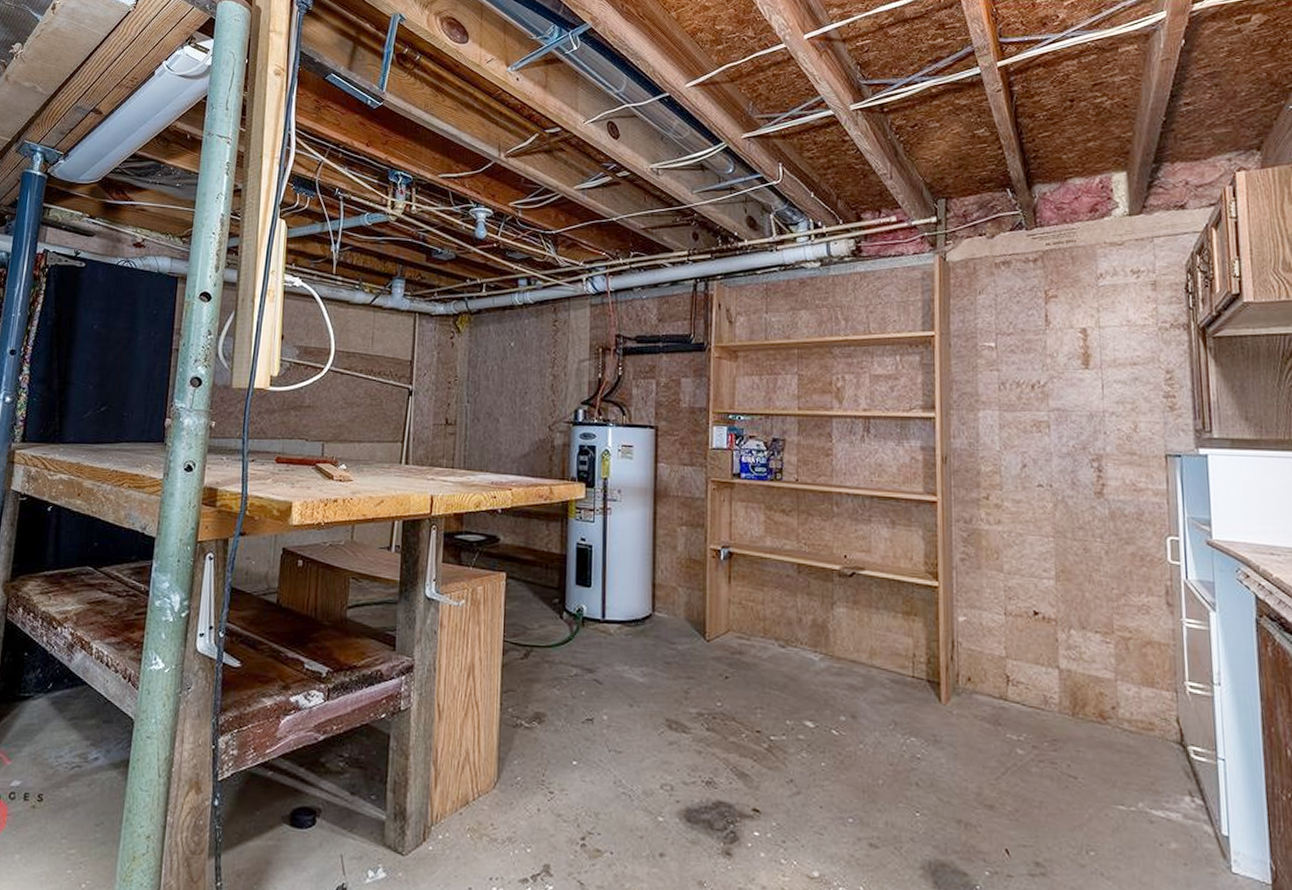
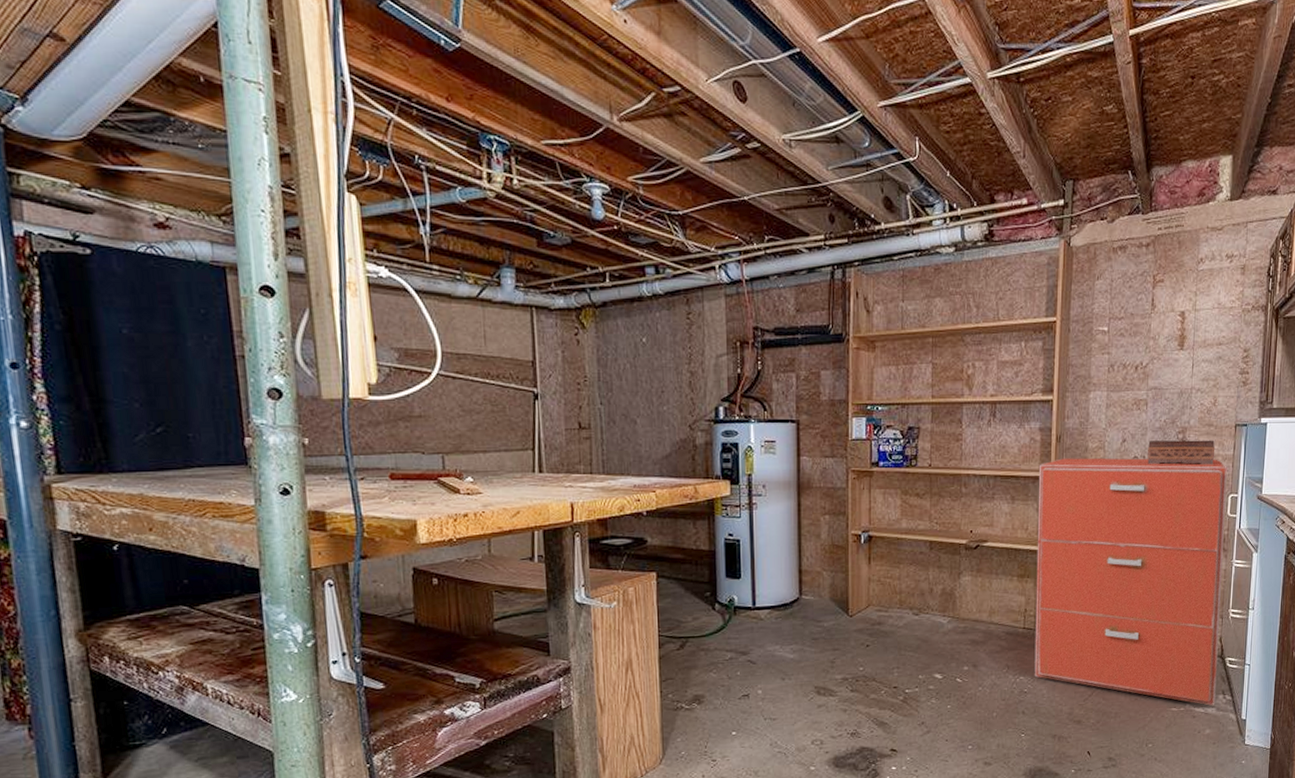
filing cabinet: none [922,481,1181,811] -> present [1034,458,1227,707]
tissue box: none [1055,468,1143,500] -> present [1147,440,1216,465]

